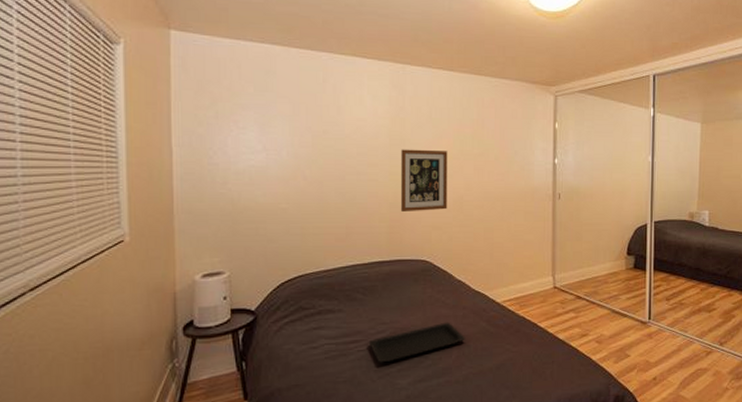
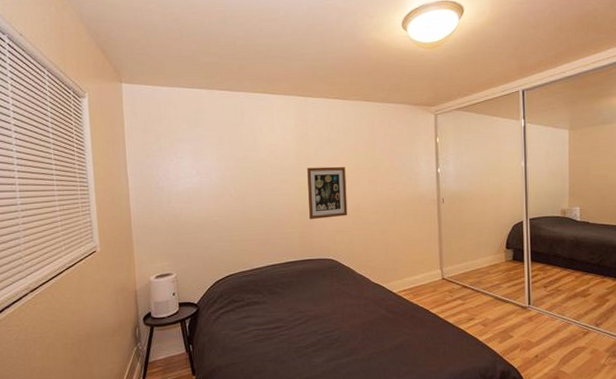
serving tray: present [368,322,465,363] -> none [288,310,368,345]

